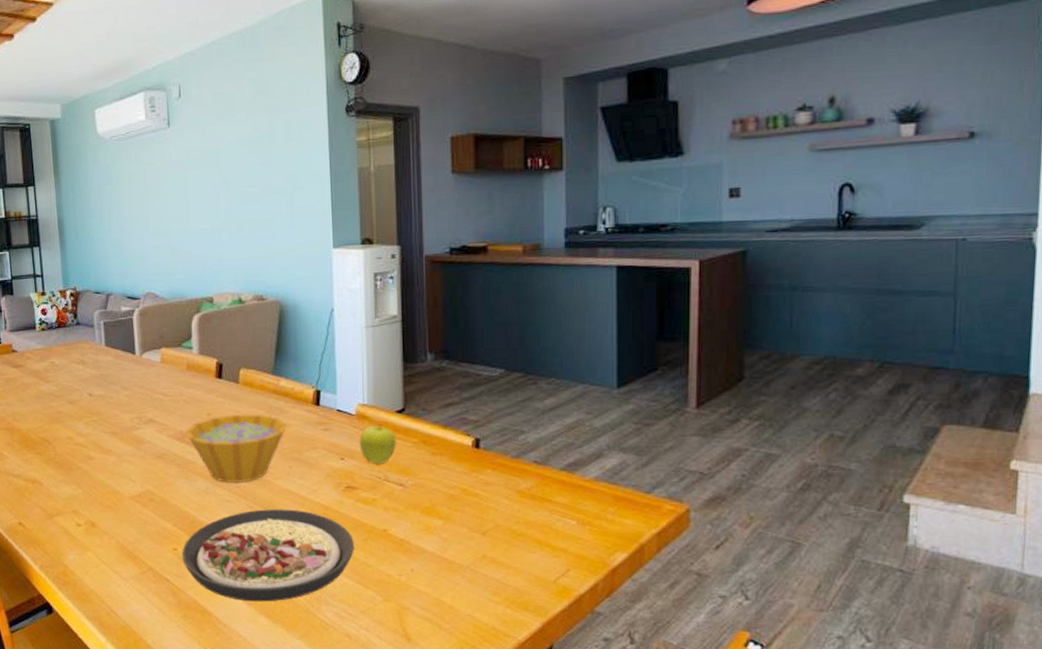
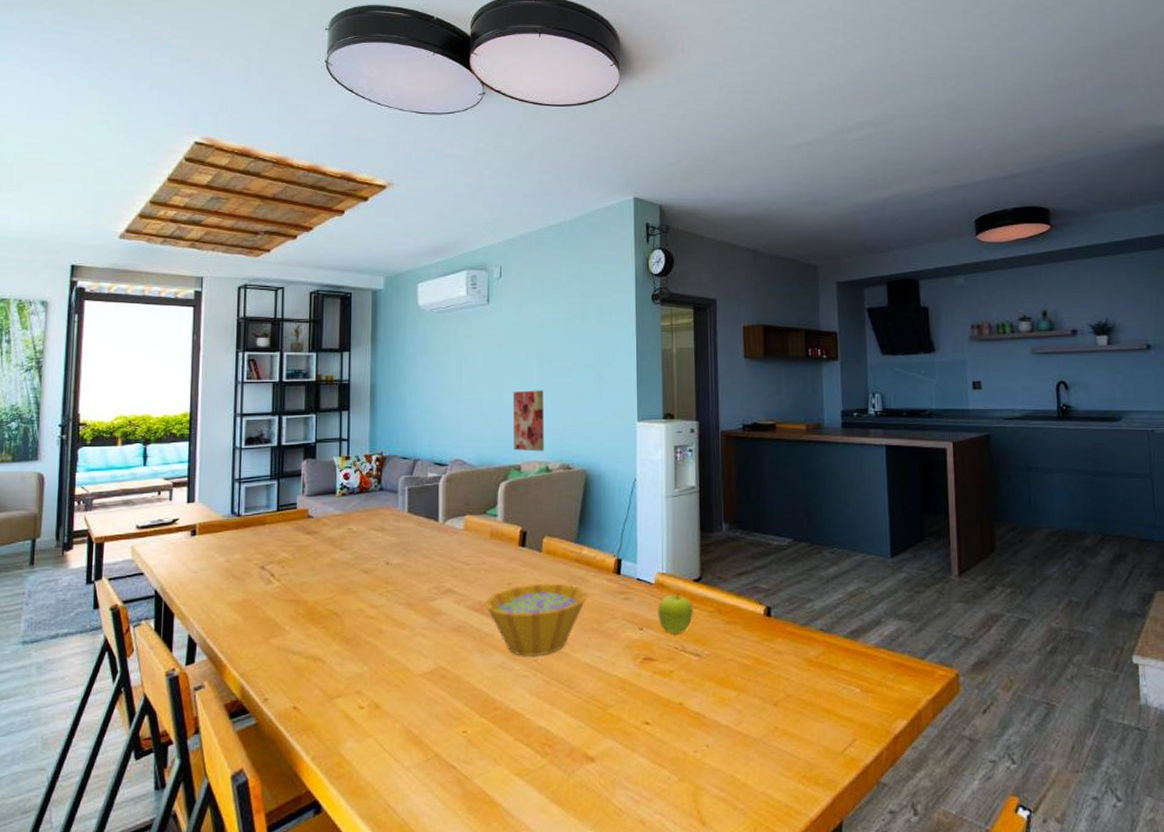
plate: present [181,509,354,602] -> none [471,683,650,789]
wall art: none [200,218,236,283] -> present [512,390,544,452]

